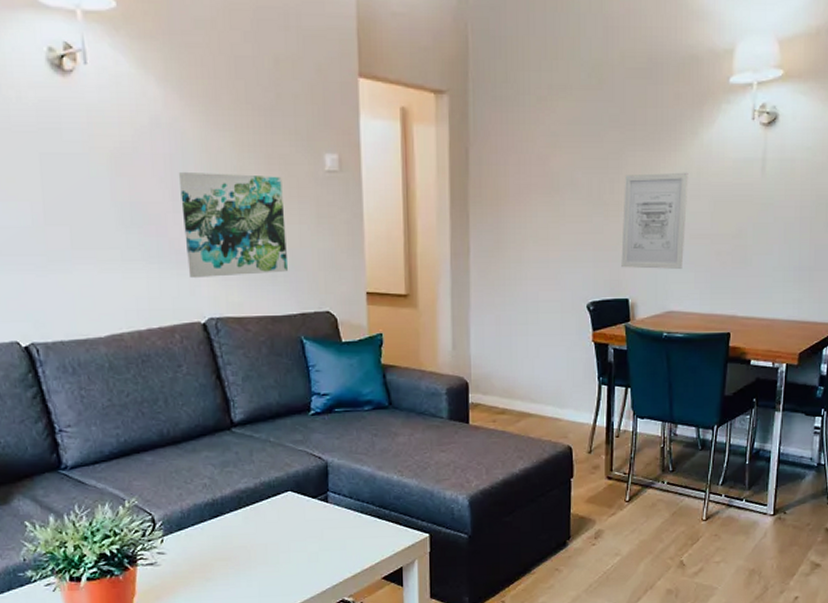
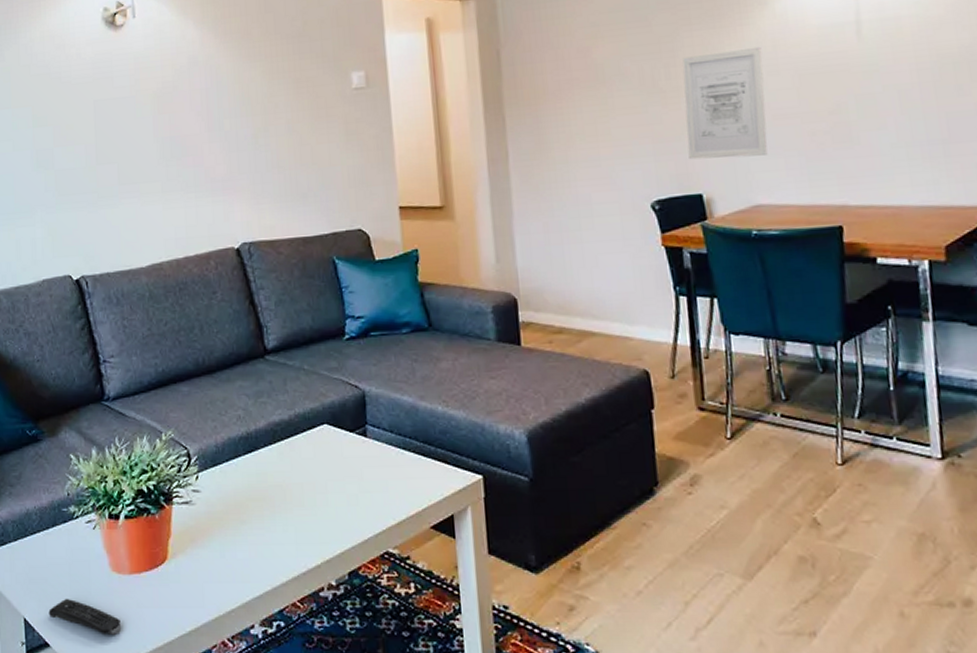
wall art: present [178,171,288,279] -> none [213,98,318,205]

